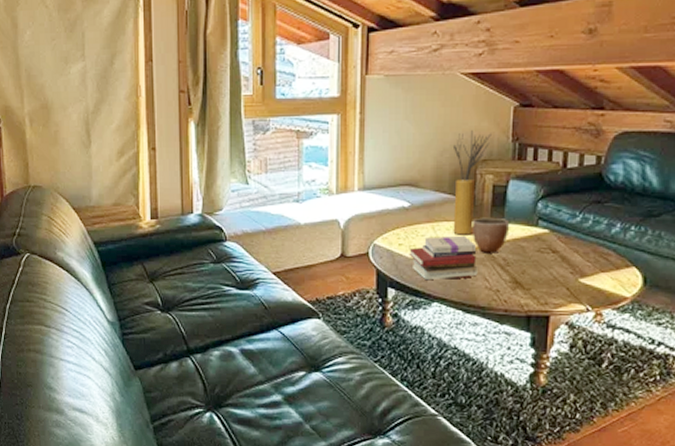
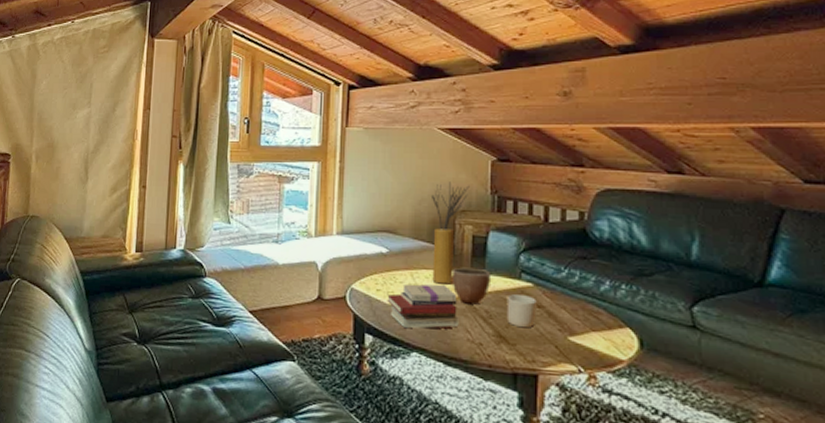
mug: none [523,241,552,273] -> present [506,294,537,328]

